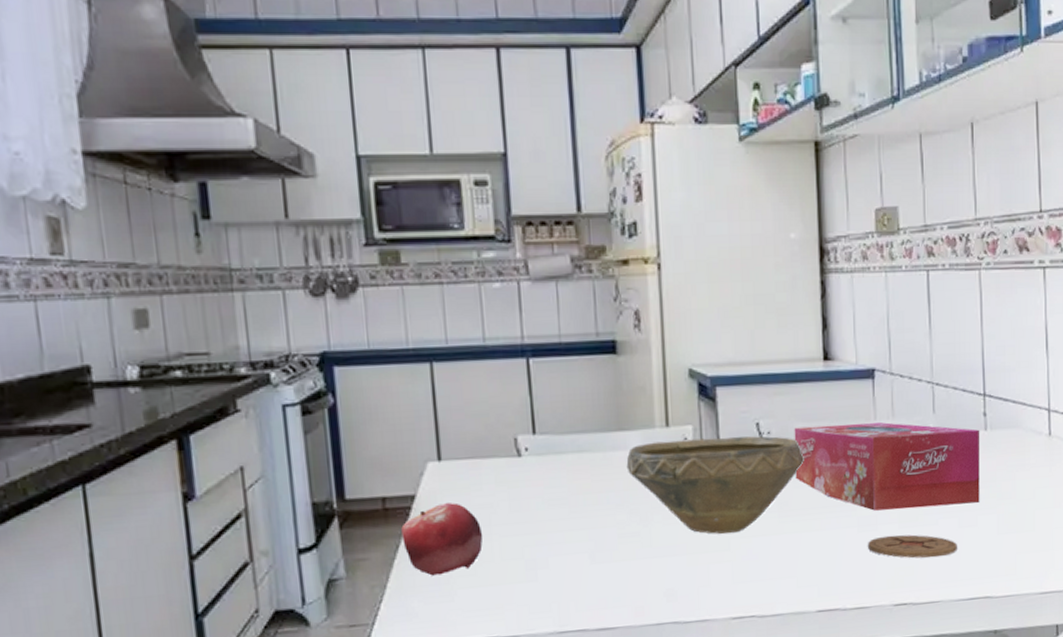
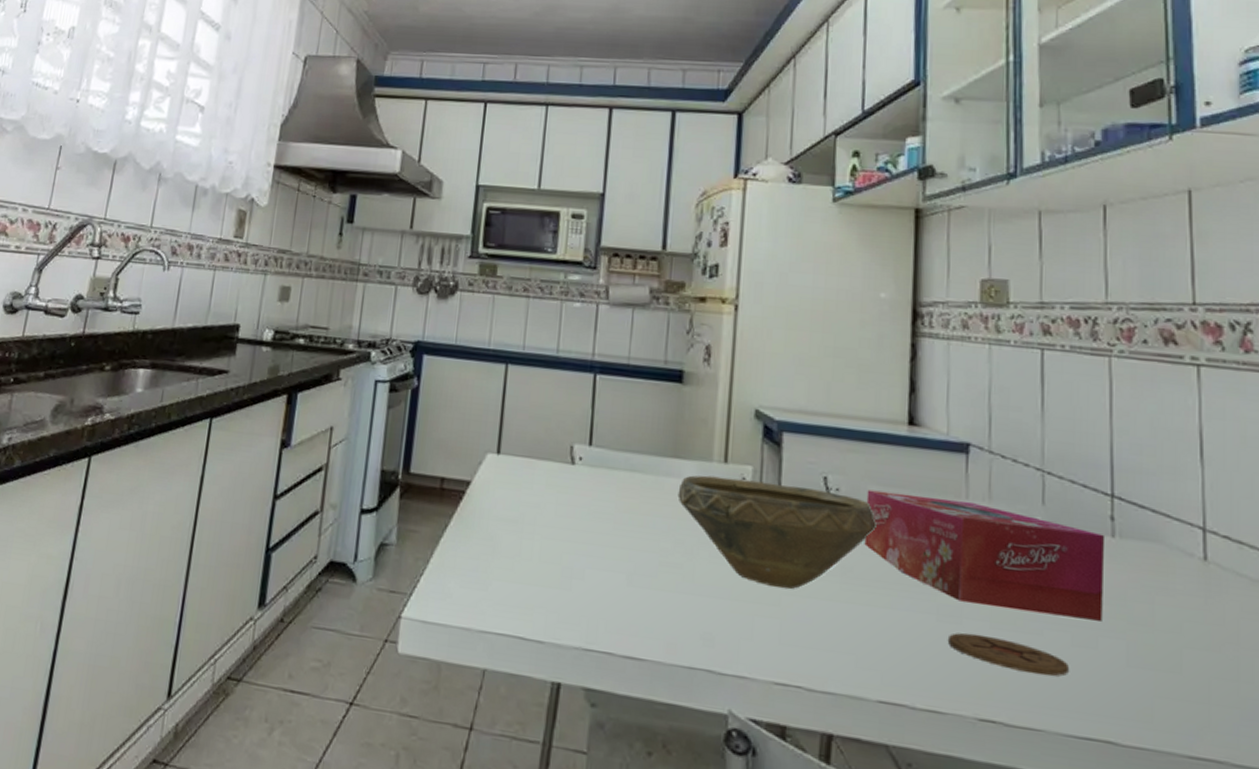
fruit: present [401,502,483,576] -> none [451,494,526,563]

